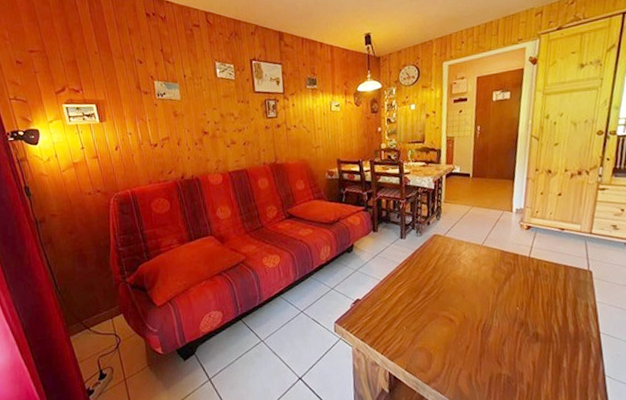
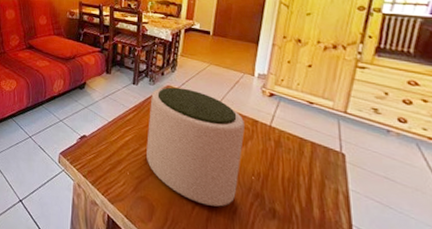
plant pot: none [419,234,508,343] -> present [146,87,245,207]

